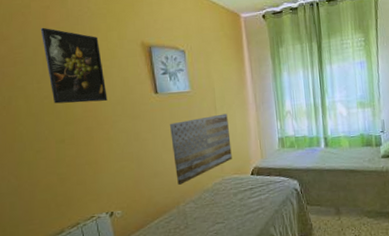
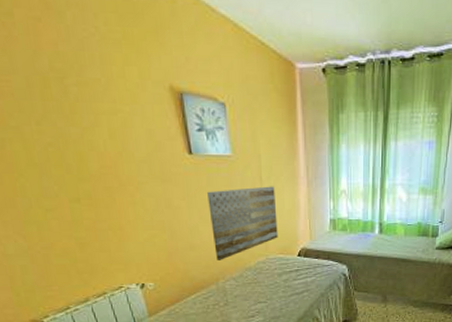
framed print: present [40,27,108,104] -> none [31,48,130,156]

